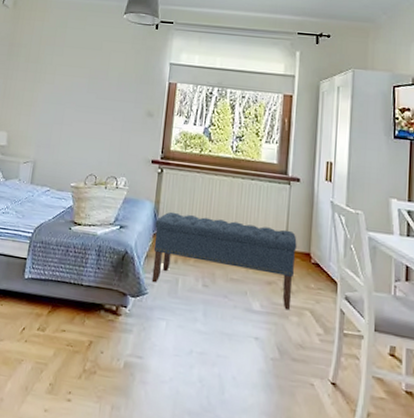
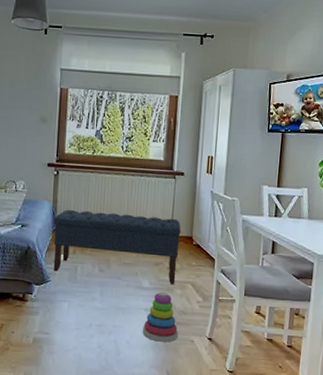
stacking toy: none [251,317,295,384] -> present [142,291,178,342]

